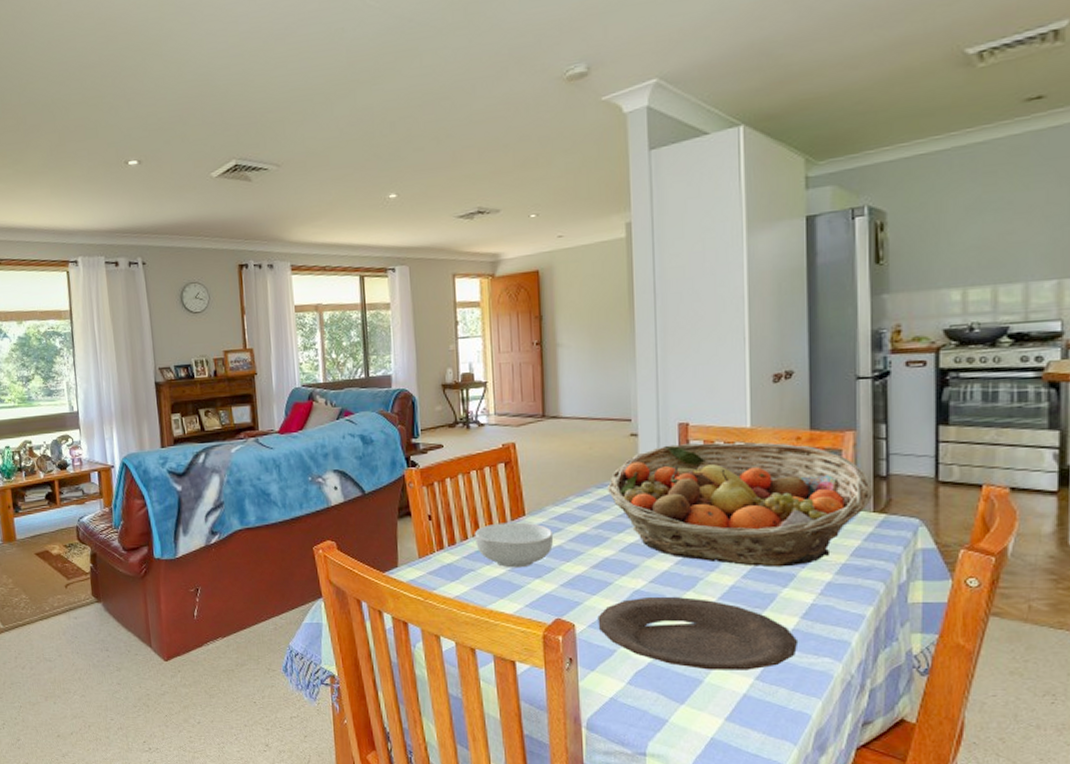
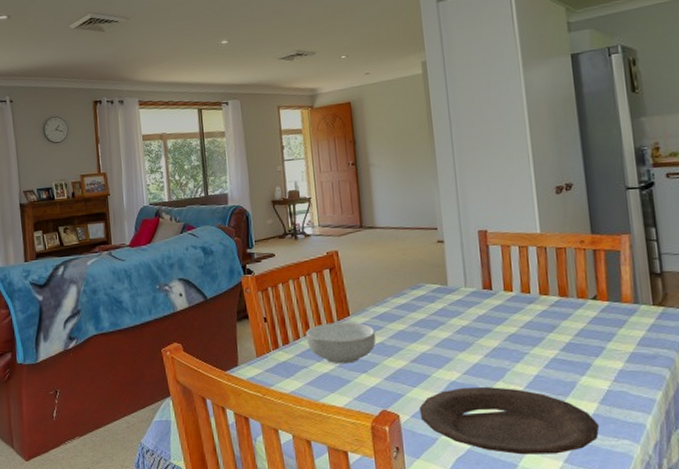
fruit basket: present [607,442,873,568] -> none [420,246,651,358]

